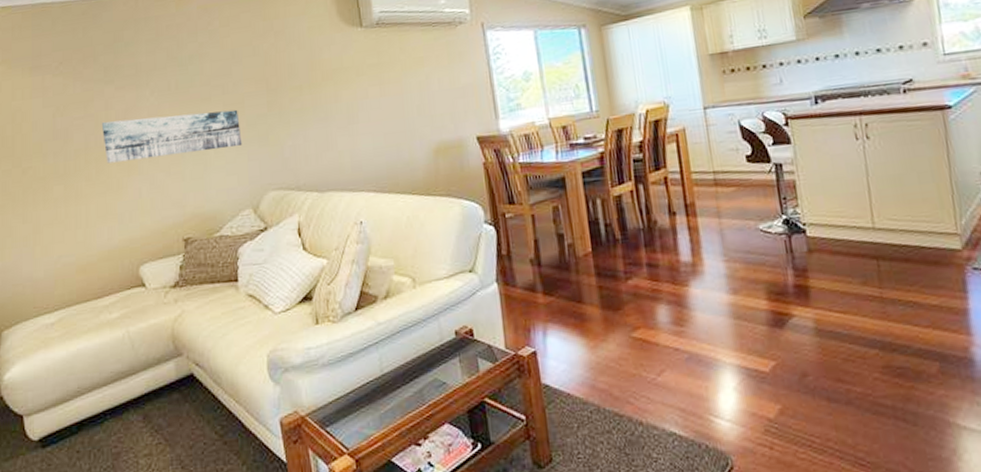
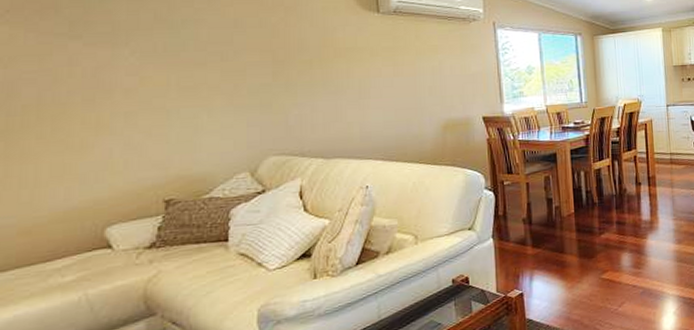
wall art: present [101,109,243,164] -> none [61,77,242,122]

